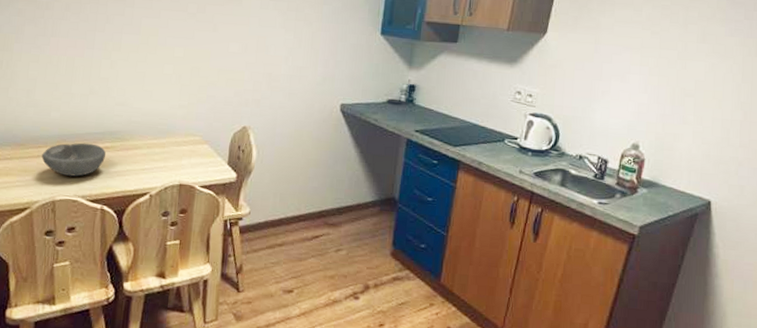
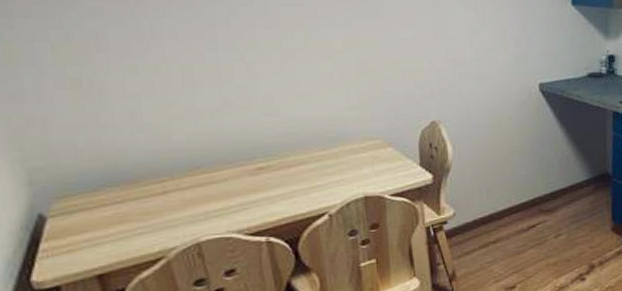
bowl: present [41,143,106,177] -> none [169,166,261,211]

